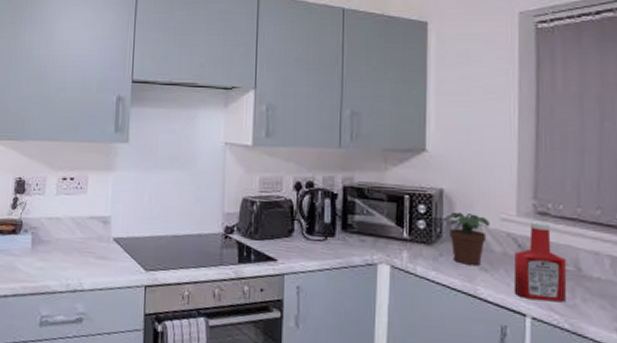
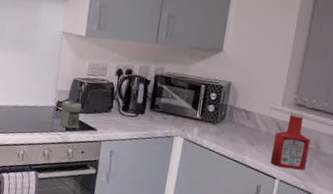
jar: none [230,225,256,260] -> present [60,100,82,129]
potted plant: present [442,211,490,265] -> none [227,100,262,141]

